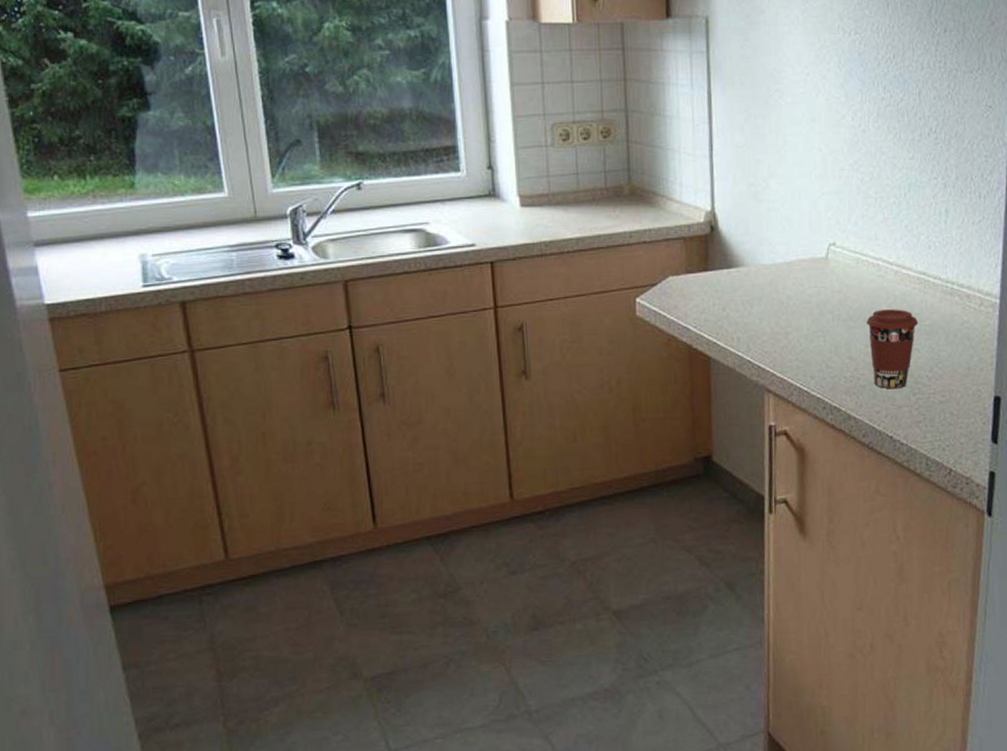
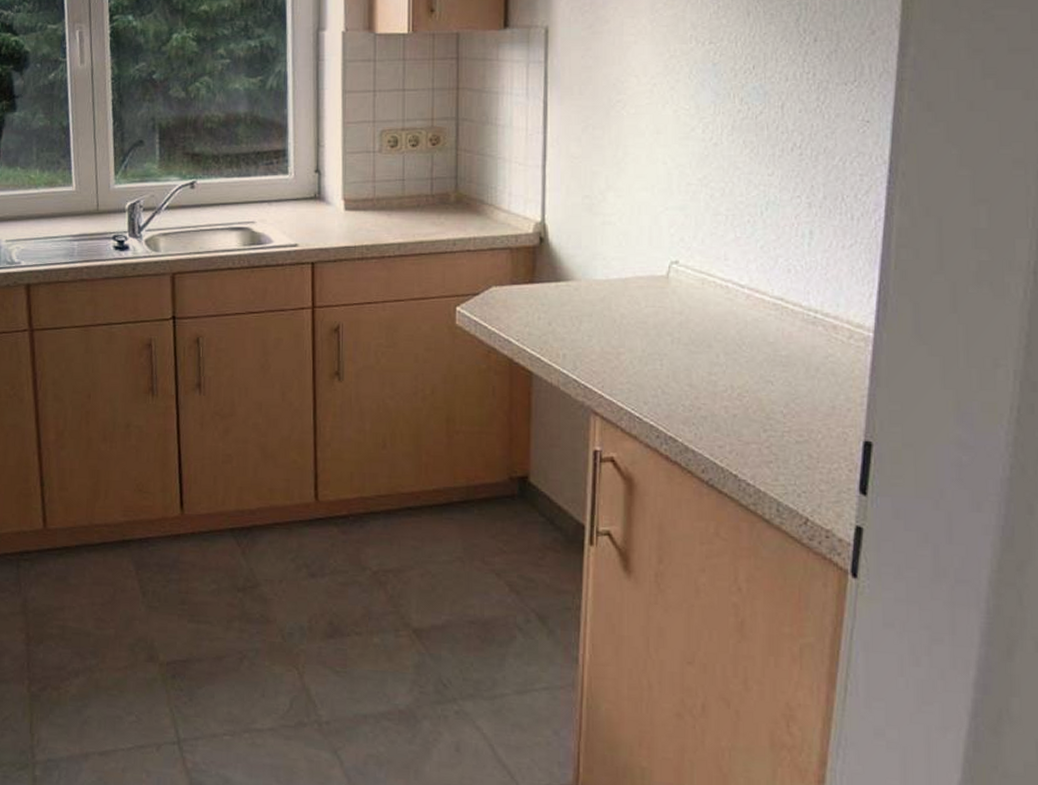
coffee cup: present [867,309,919,389] -> none [711,335,774,423]

